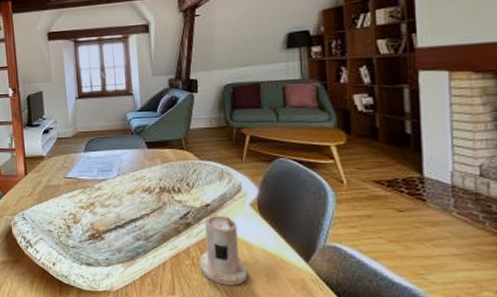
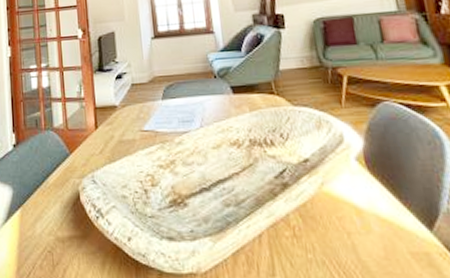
candle: present [199,215,247,286] -> none [301,172,361,263]

